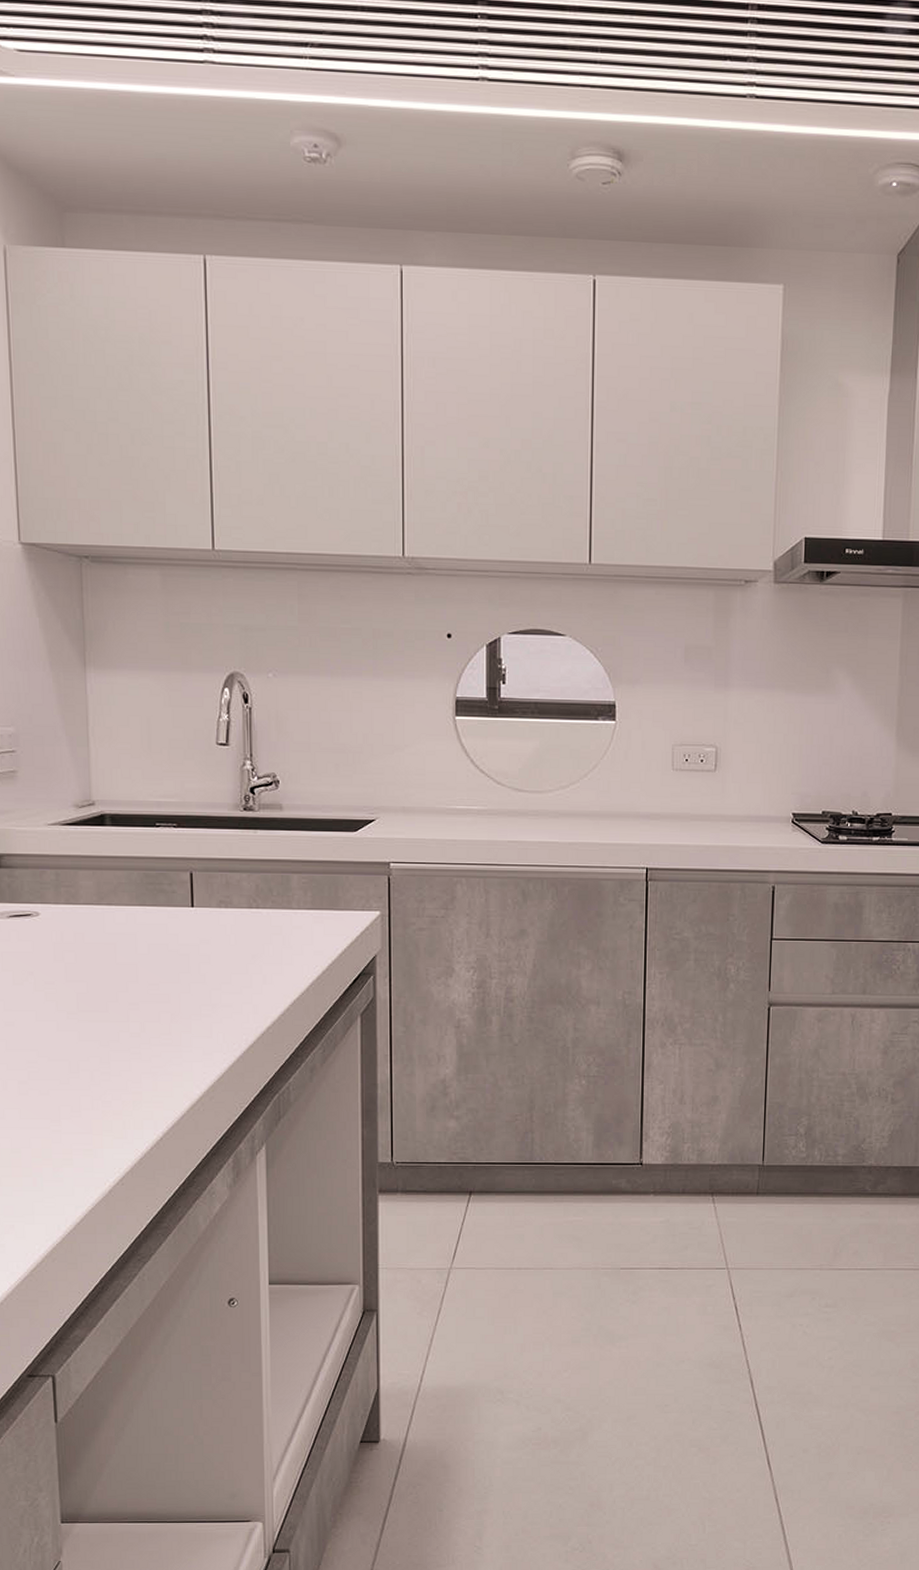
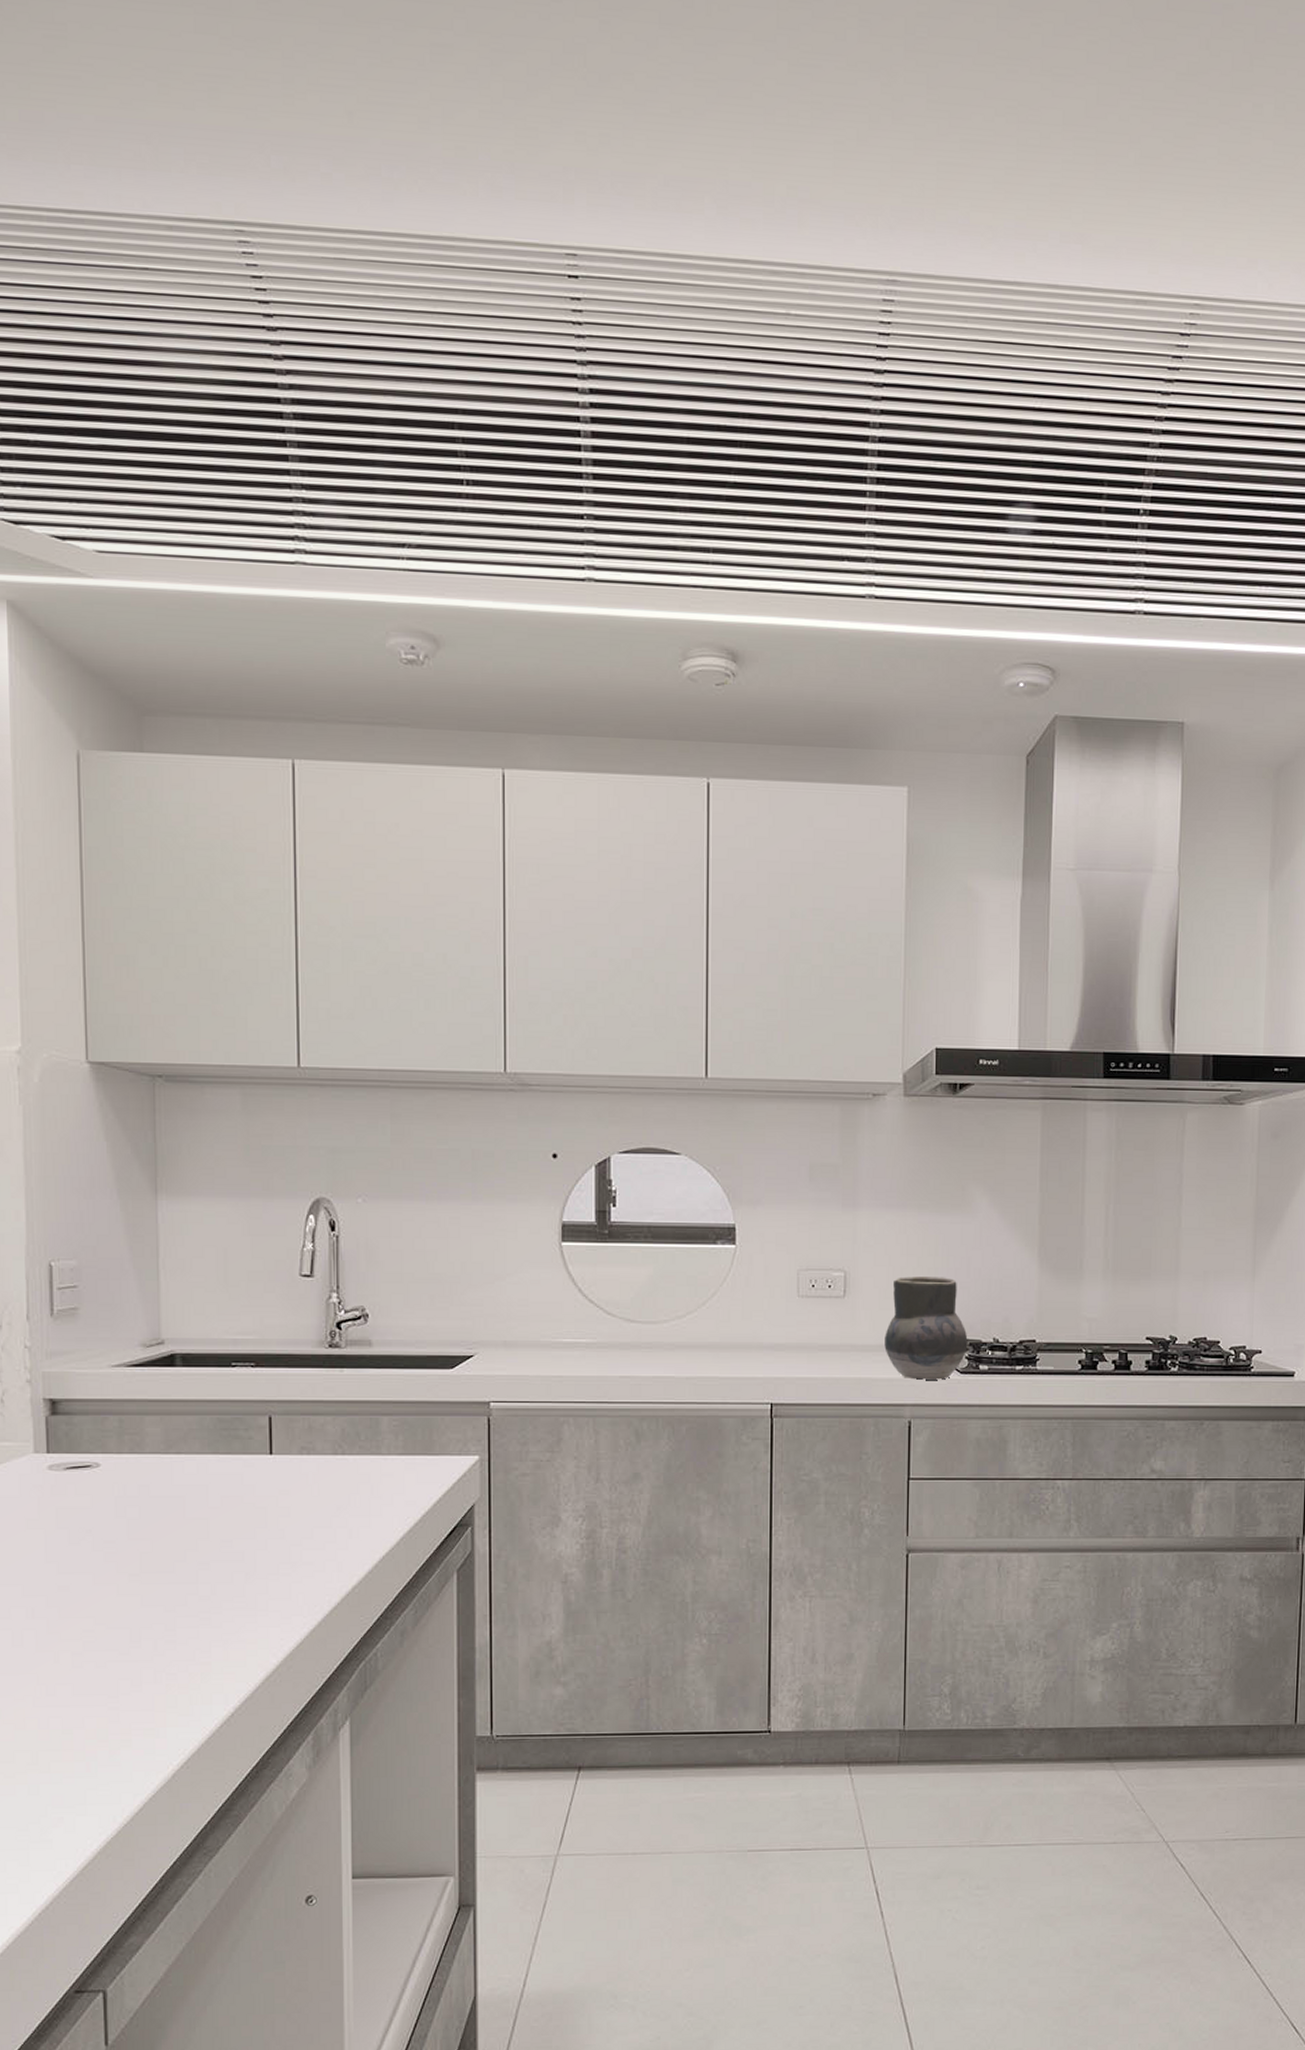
ceramic jug: none [751,752,829,849] -> present [884,1275,968,1380]

